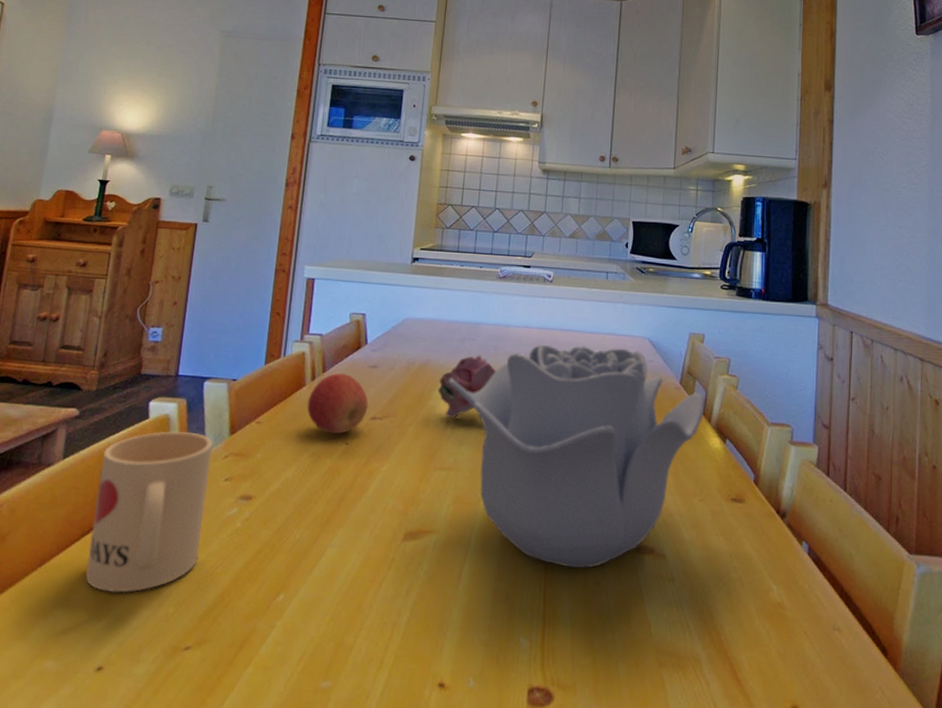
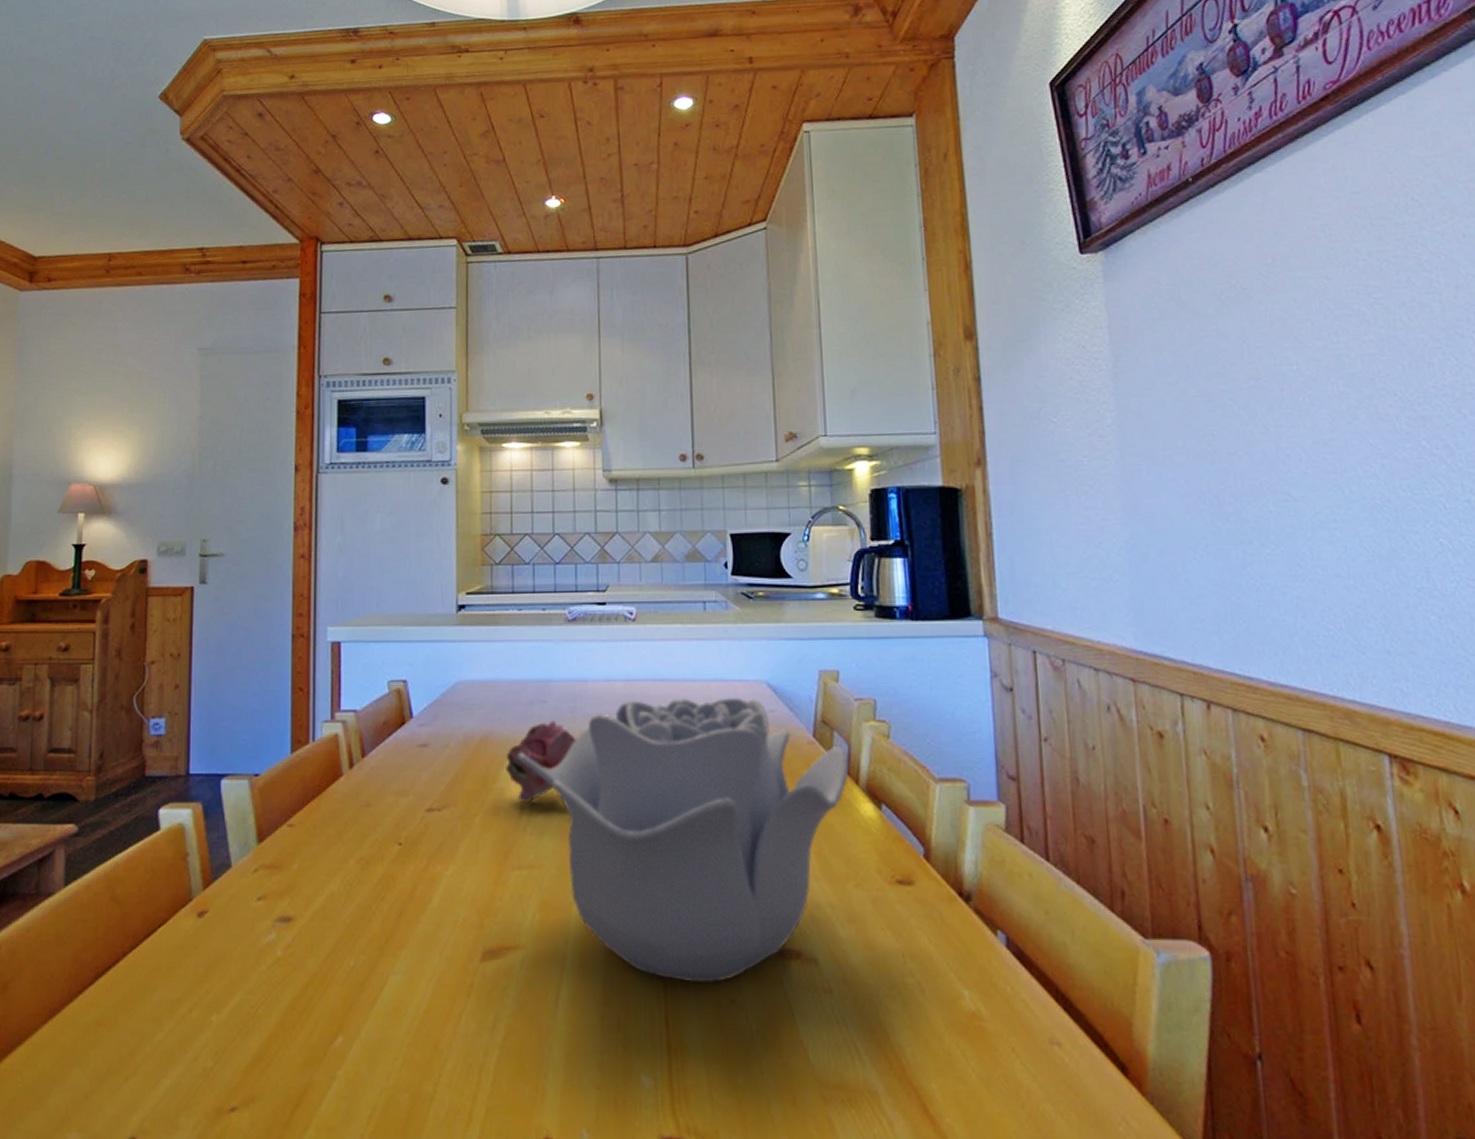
mug: present [85,431,213,593] -> none [105,844,239,1046]
apple: present [307,373,369,434] -> none [347,757,422,832]

